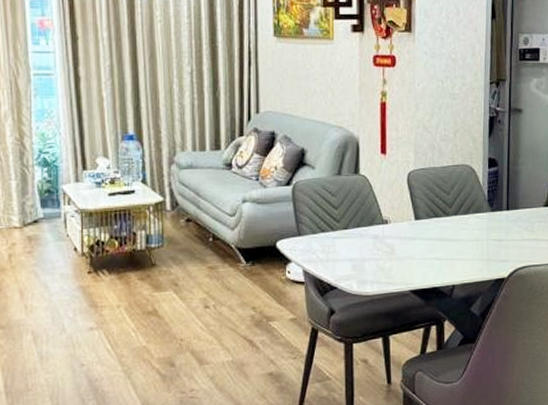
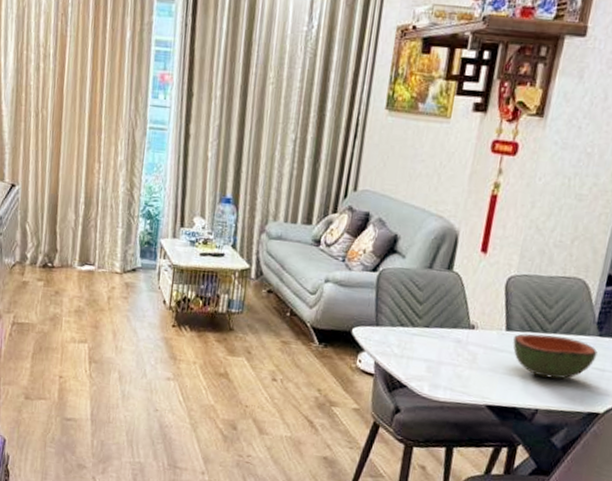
bowl: none [423,217,493,256] -> present [513,333,598,379]

